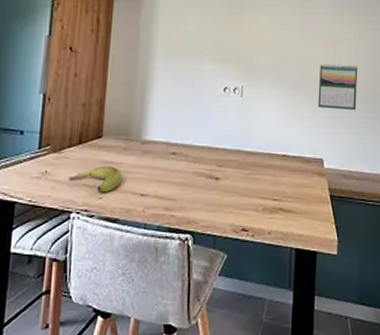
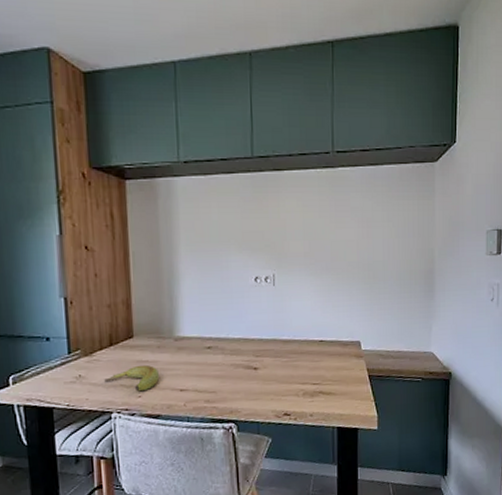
calendar: present [318,63,357,110] -> none [352,244,392,292]

